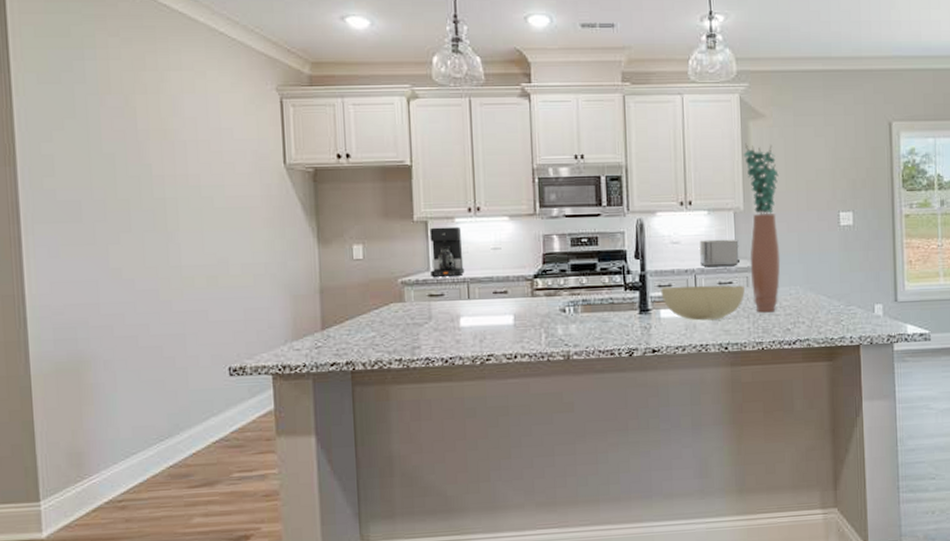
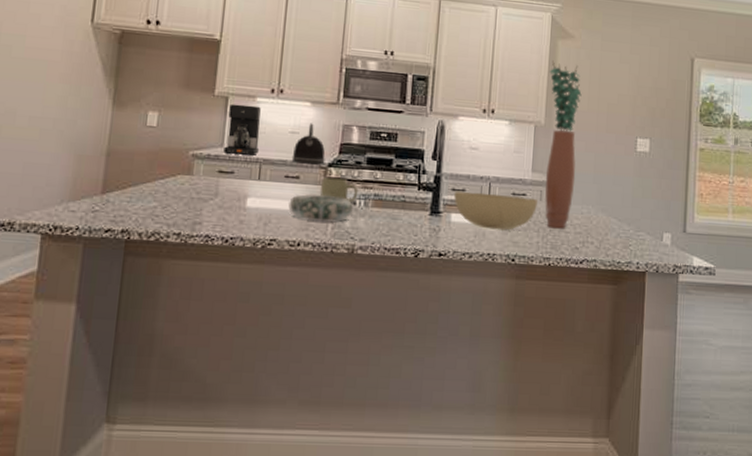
kettle: none [497,237,530,278] -> present [291,123,325,165]
decorative bowl: none [501,306,563,332] -> present [288,194,353,222]
mug: none [528,288,567,310] -> present [319,177,359,202]
toaster: present [700,239,741,268] -> none [496,149,537,179]

